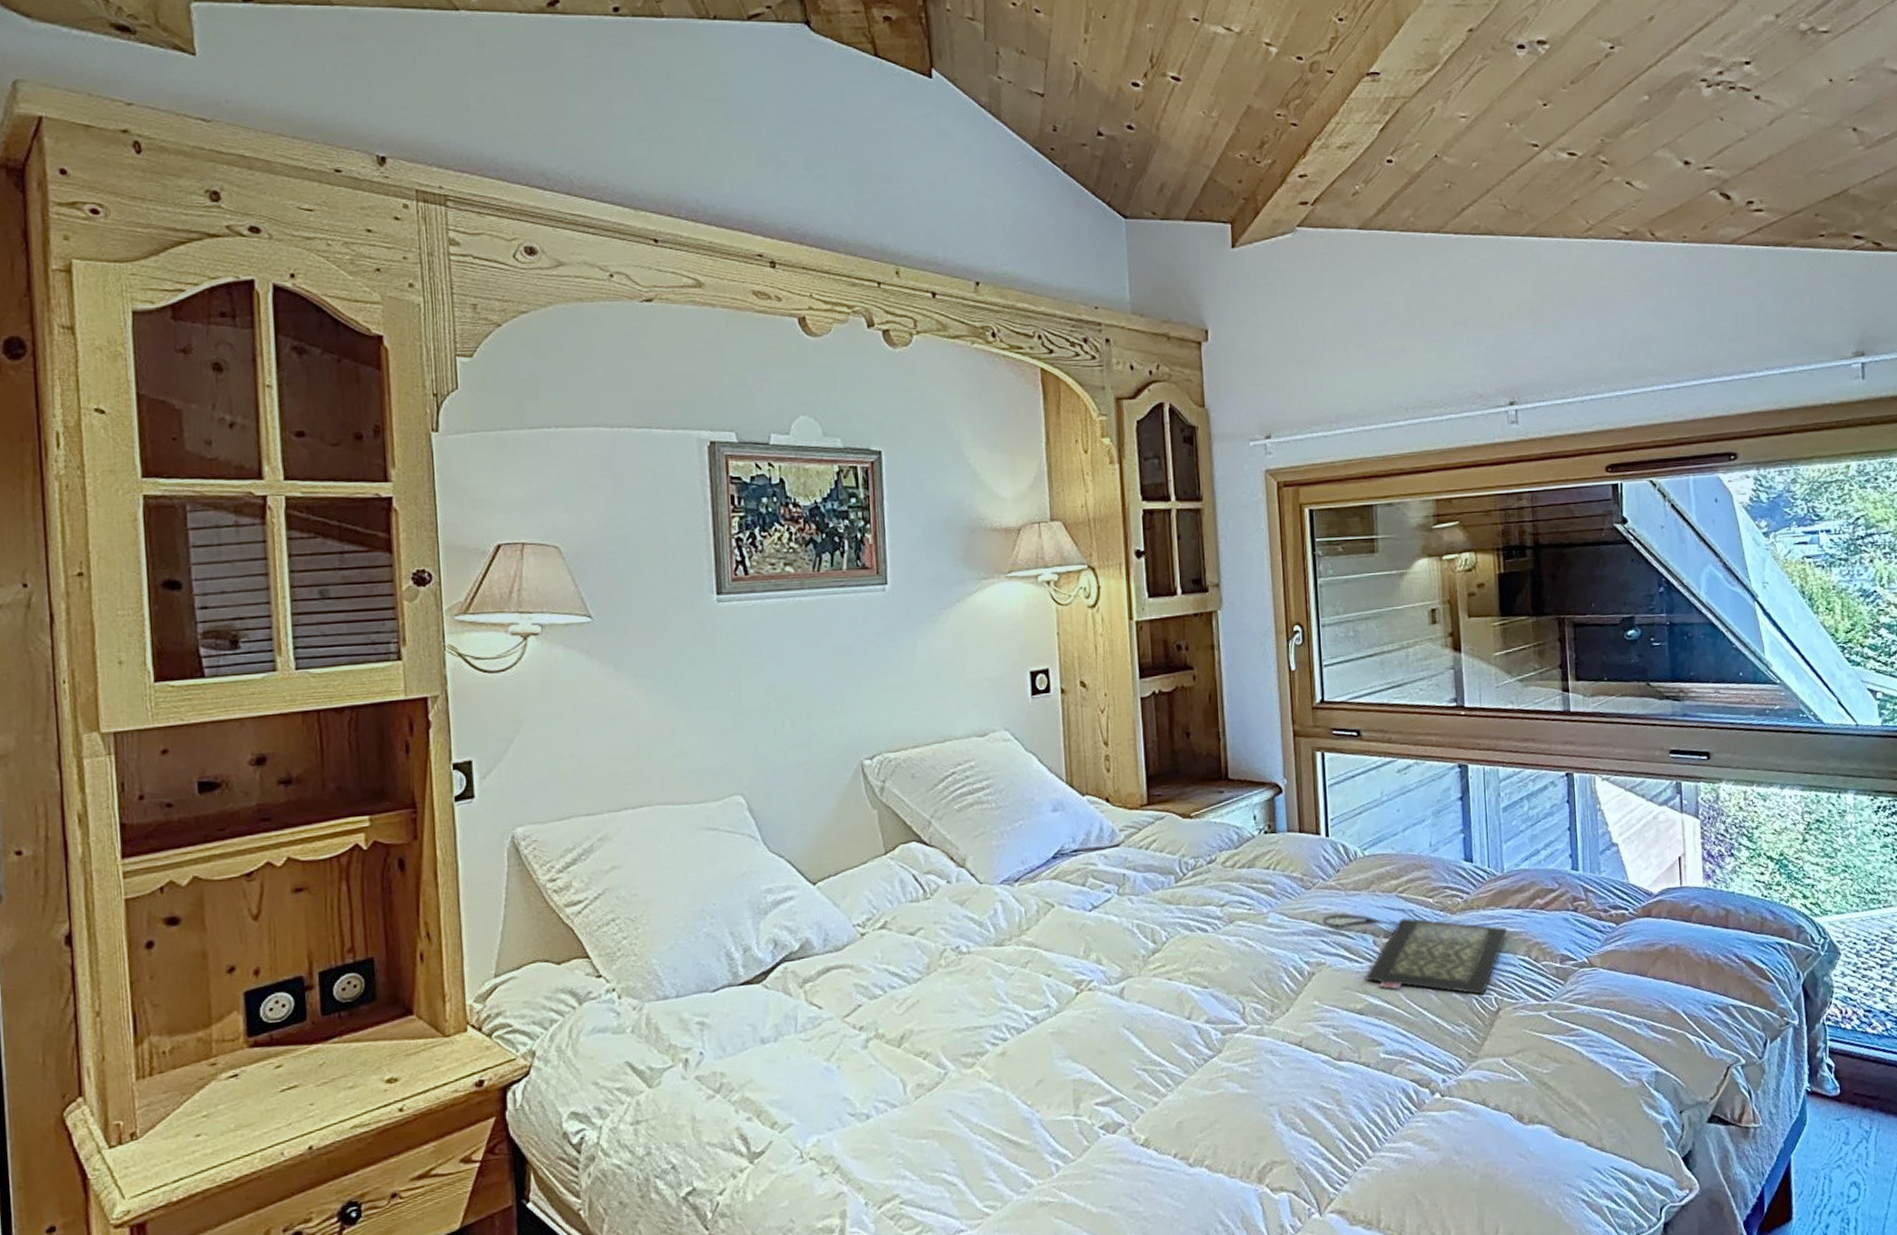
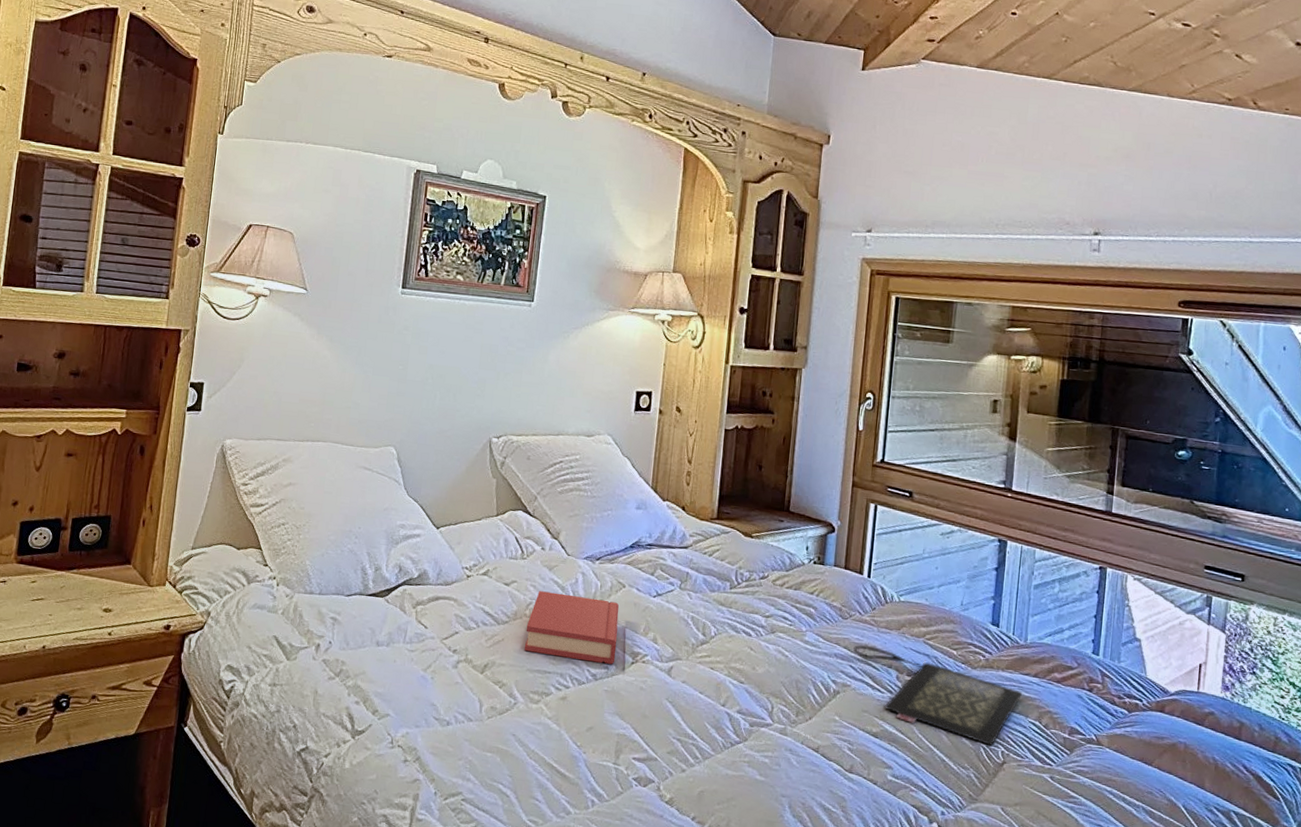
hardback book: none [944,927,1057,1009] -> present [524,591,619,664]

